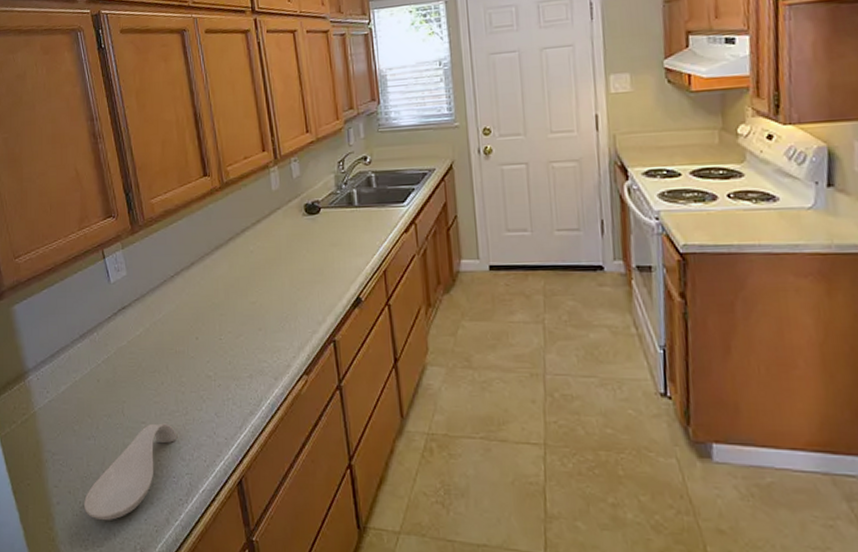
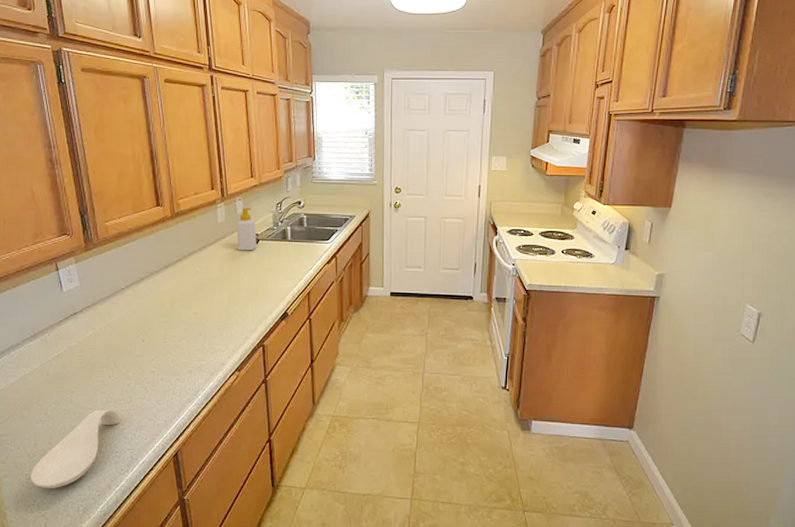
soap bottle: none [293,168,318,223] -> present [237,207,257,251]

